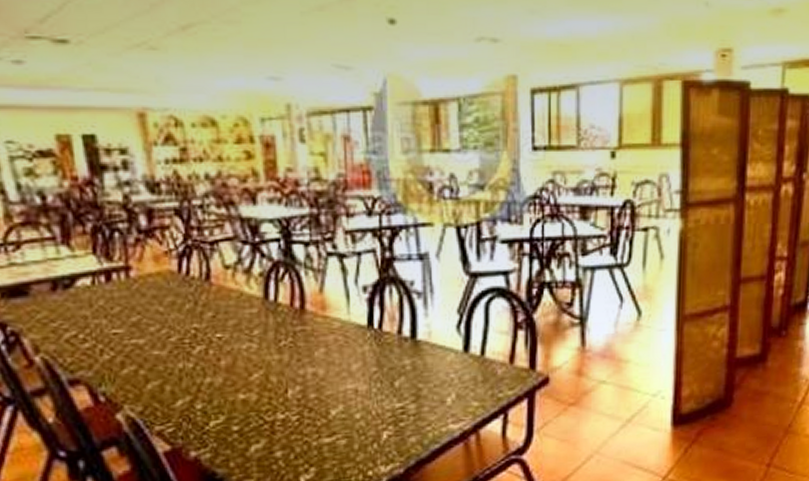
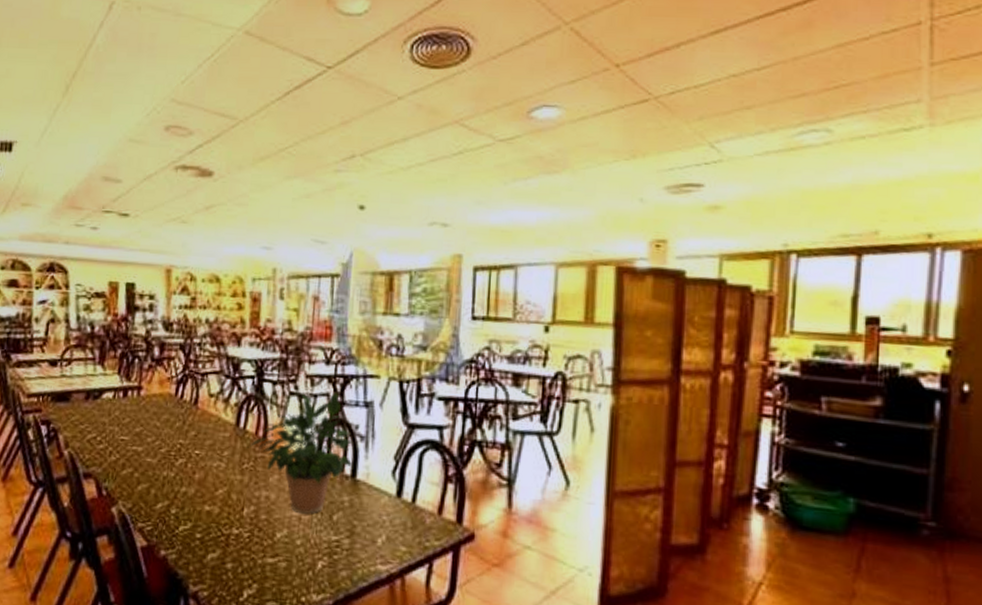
potted plant: none [281,248,412,386] -> present [246,393,353,515]

